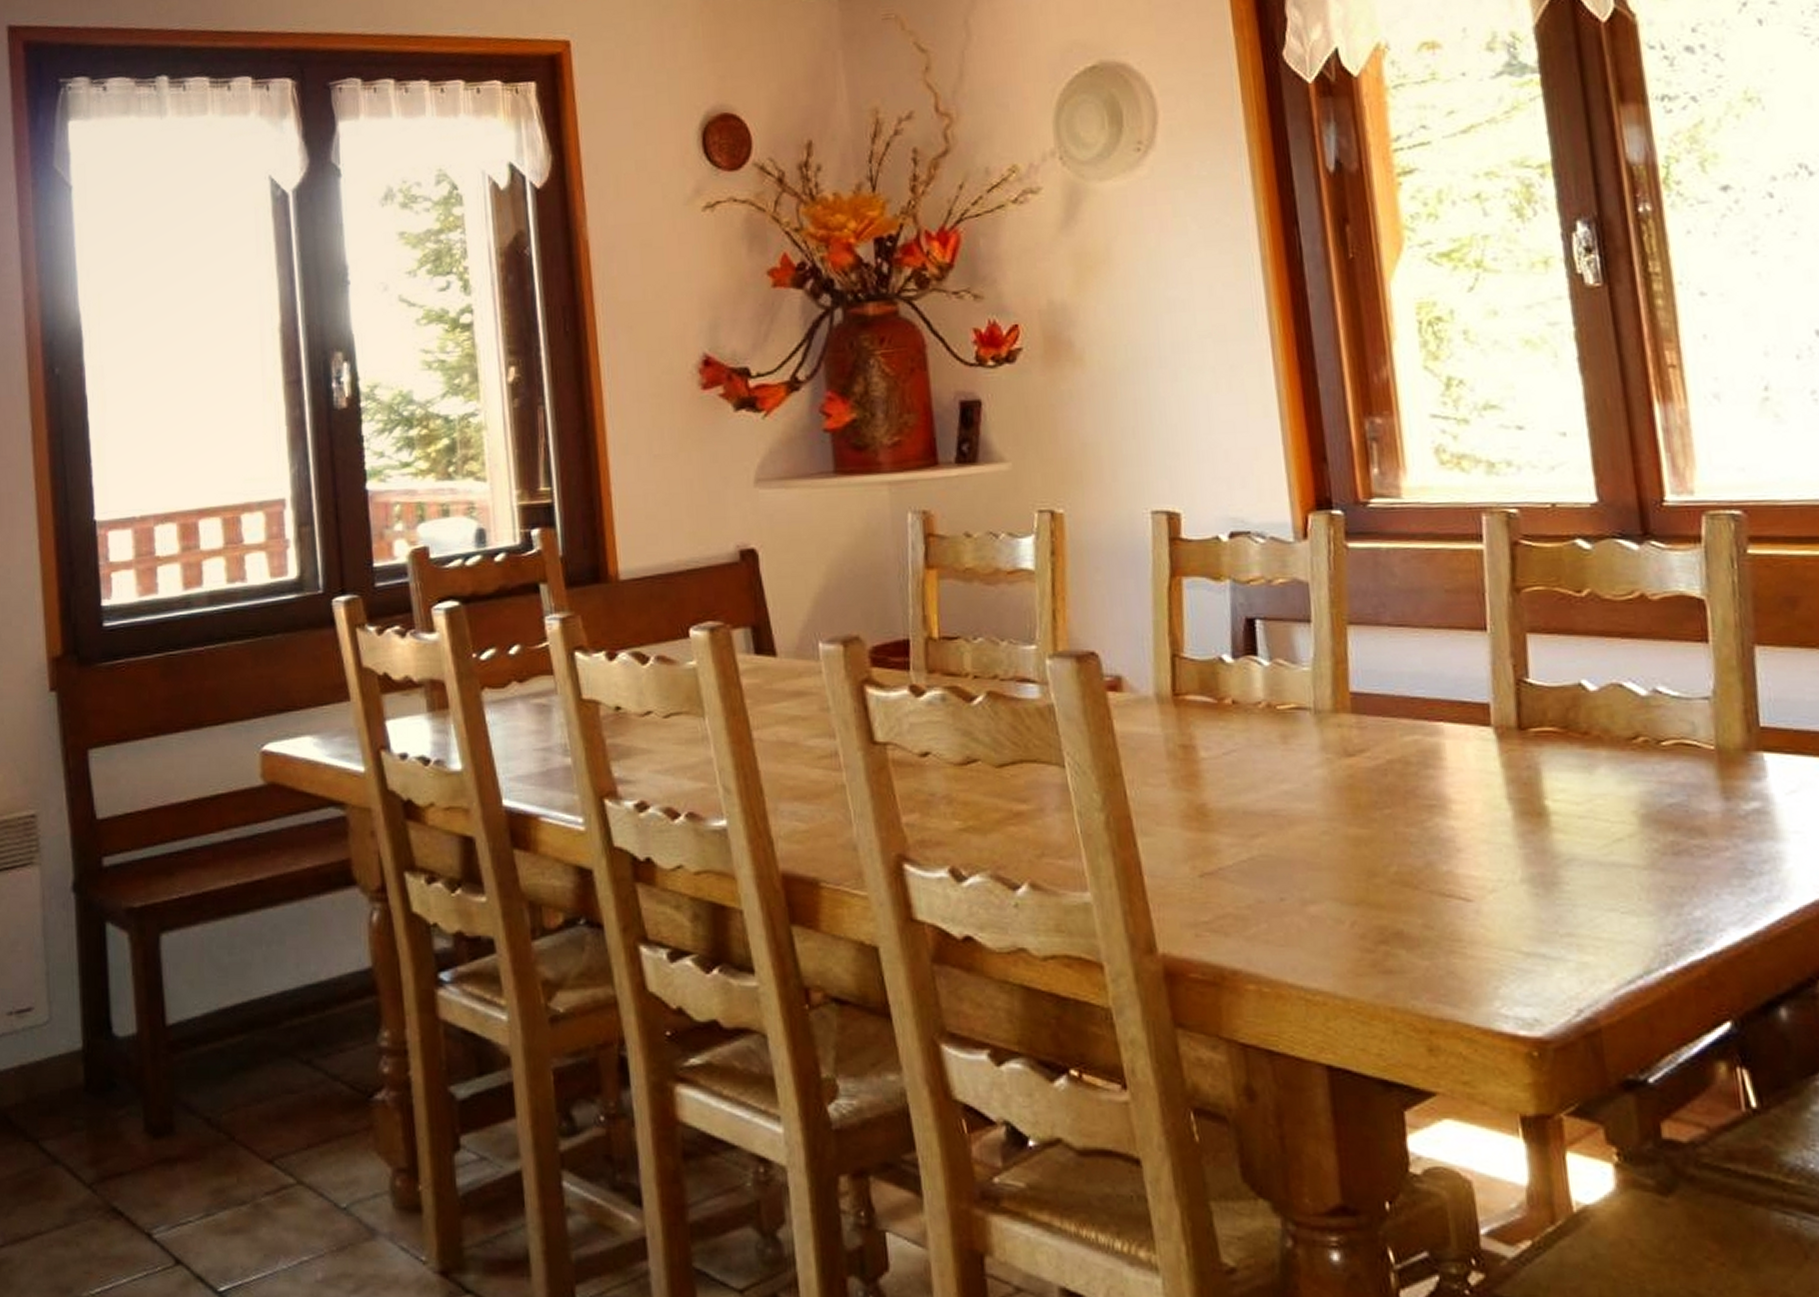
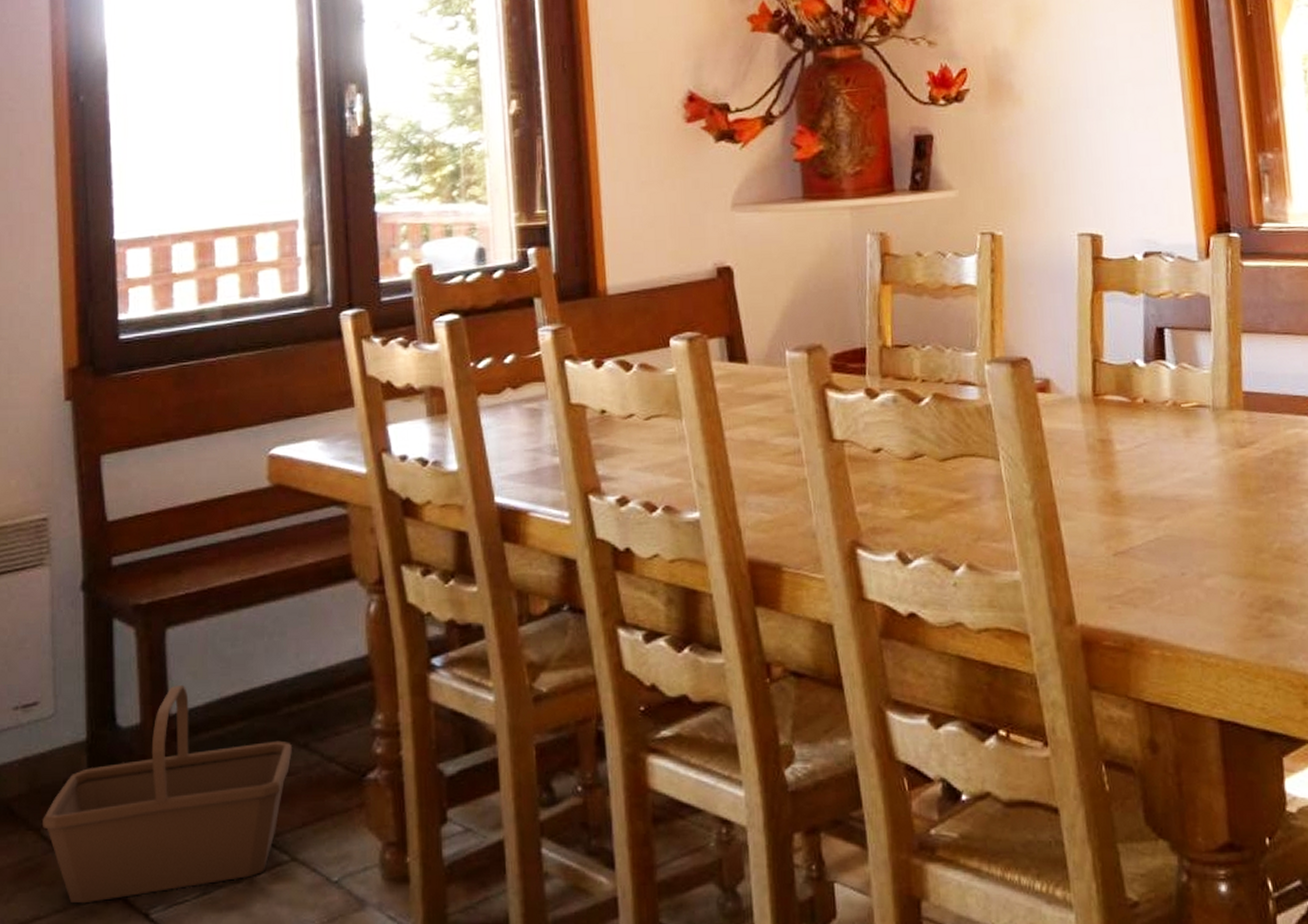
basket: none [40,995,295,1221] -> present [43,686,292,904]

